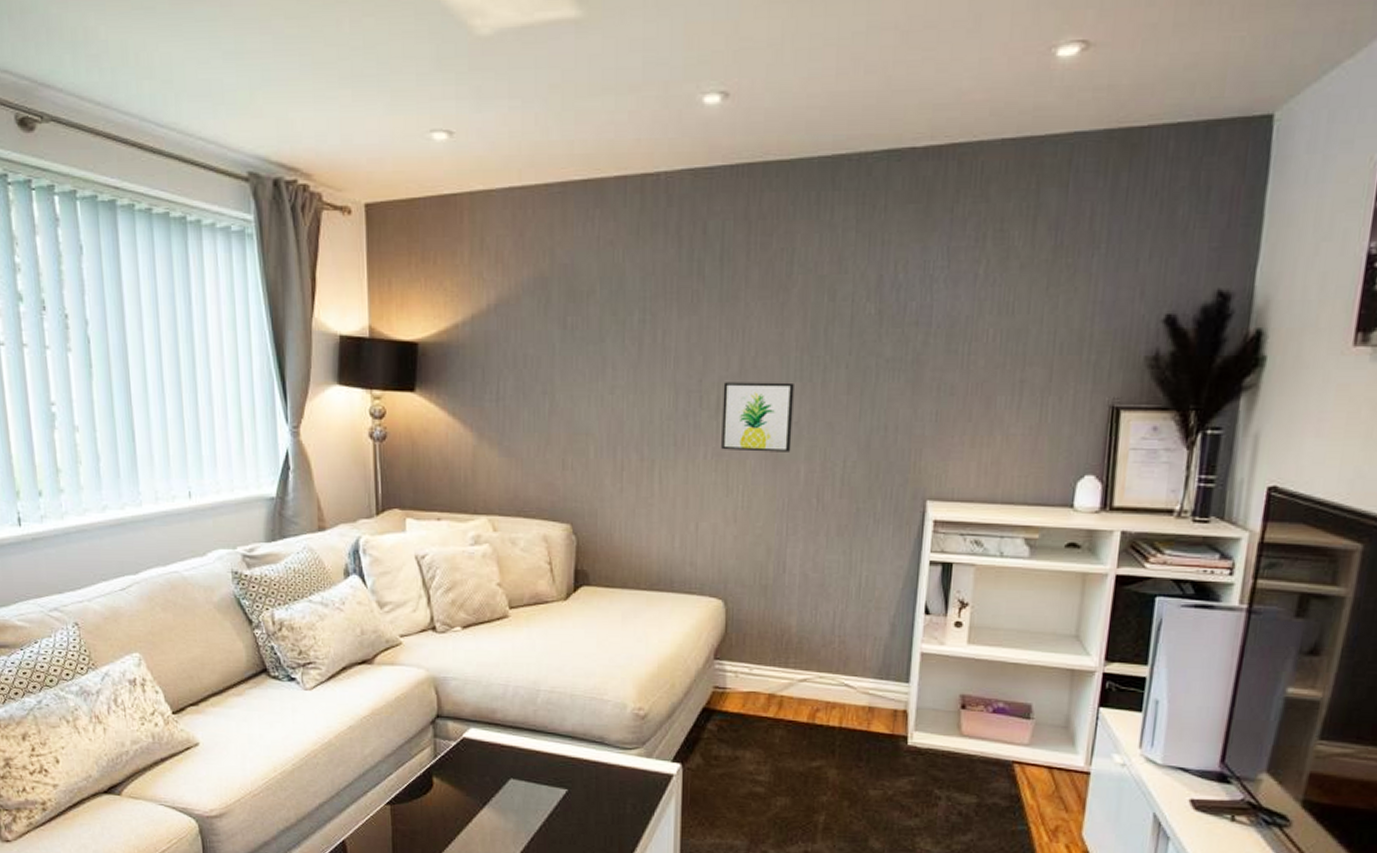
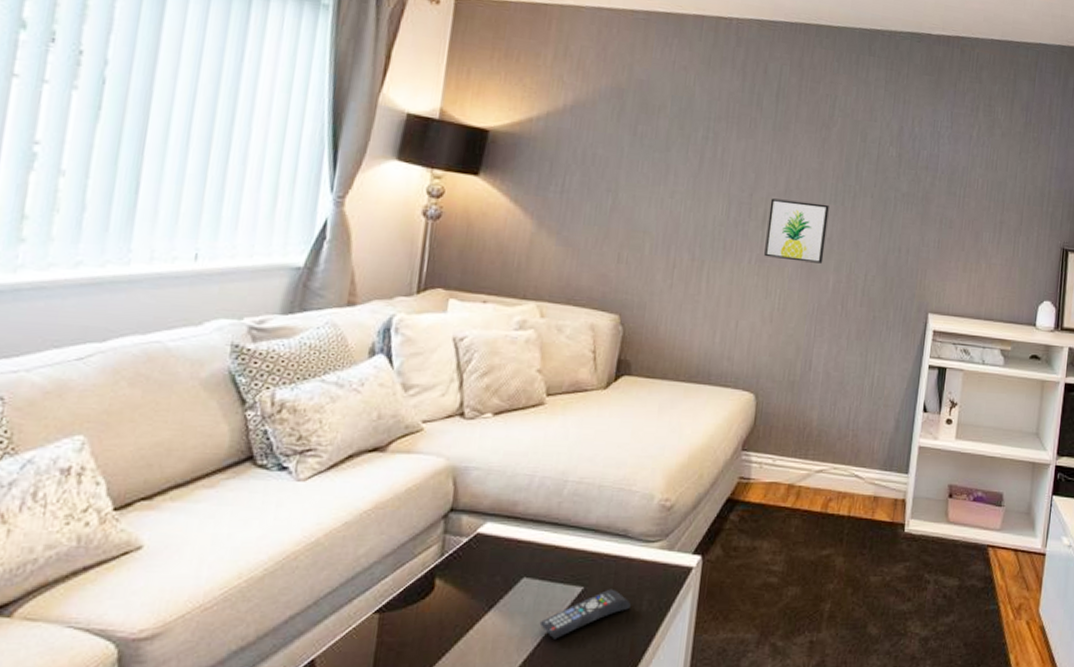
remote control: none [530,792,614,835] -> present [539,589,631,639]

